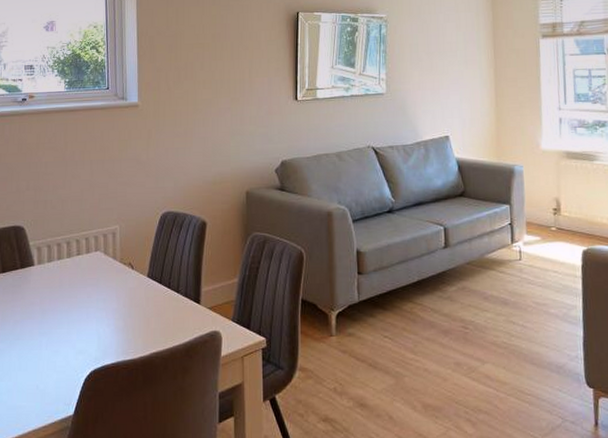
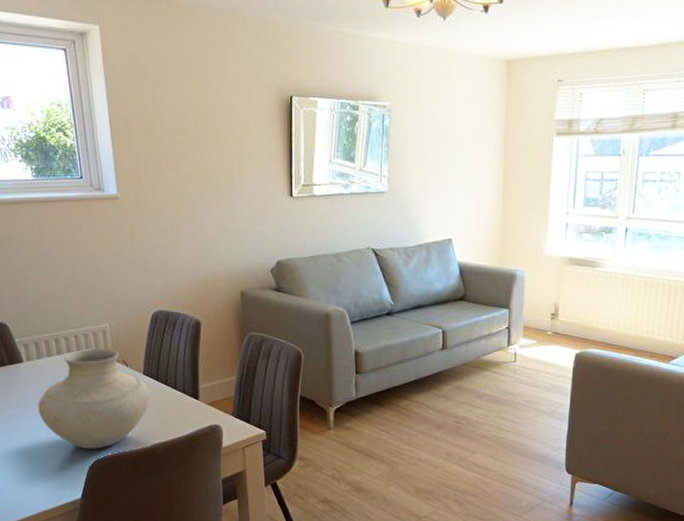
vase: none [42,251,153,359] -> present [38,349,150,449]

